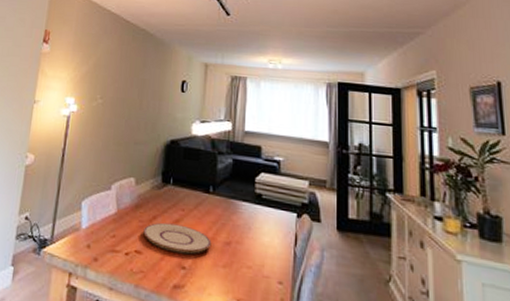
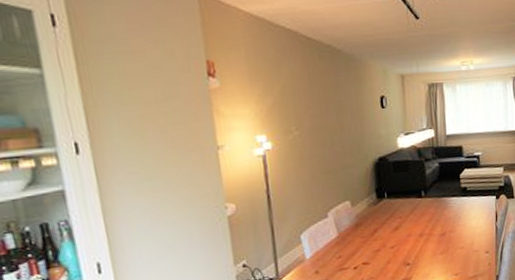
plate: present [143,222,212,255] -> none [367,230,429,255]

